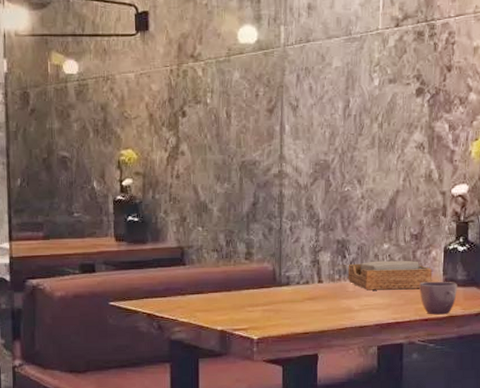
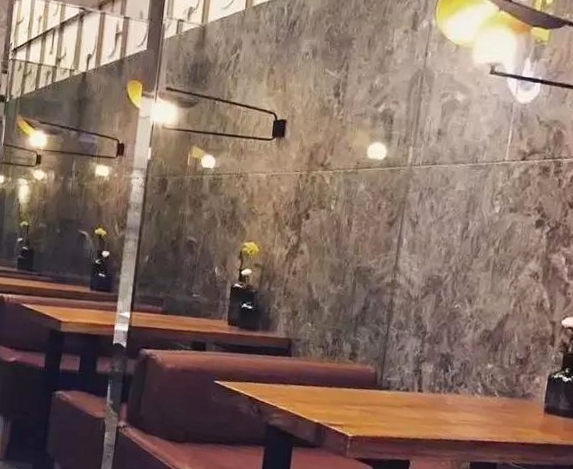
napkin holder: present [347,260,433,290] -> none [448,378,534,413]
cup: present [419,281,457,315] -> none [518,406,559,442]

